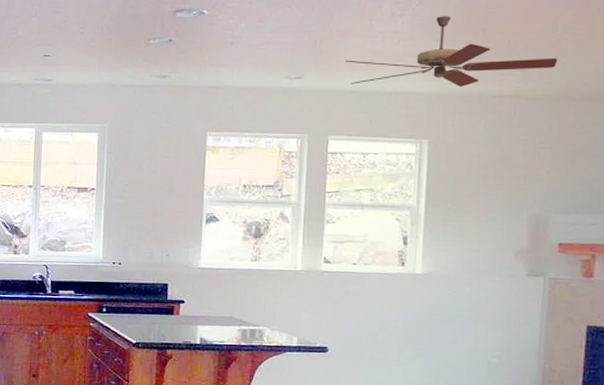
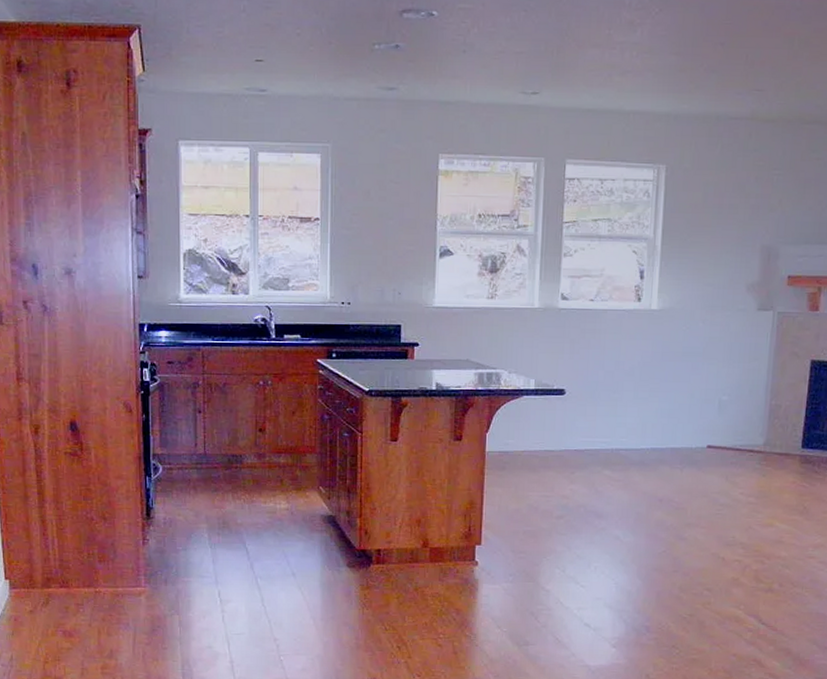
ceiling fan: present [345,16,558,87] -> none [583,26,794,107]

